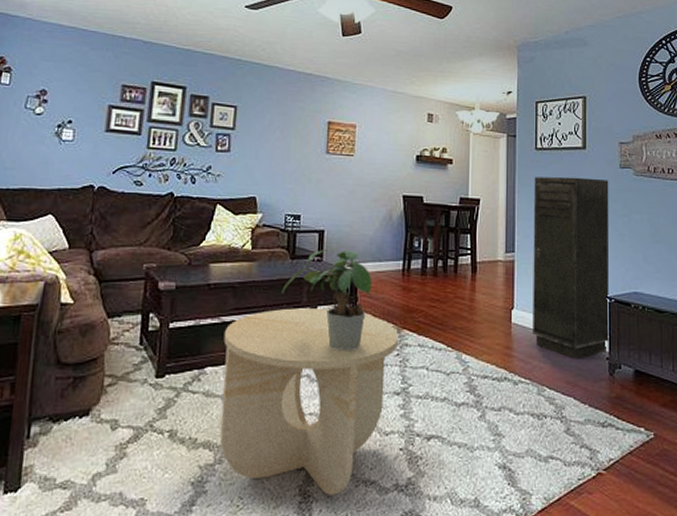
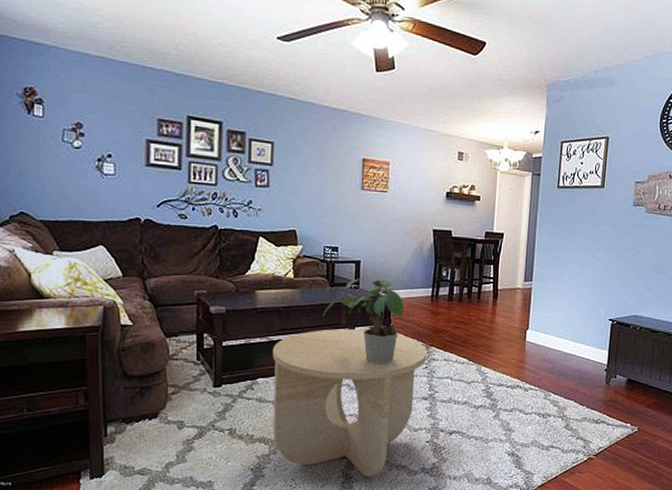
storage cabinet: present [533,176,610,360] -> none [543,213,622,371]

